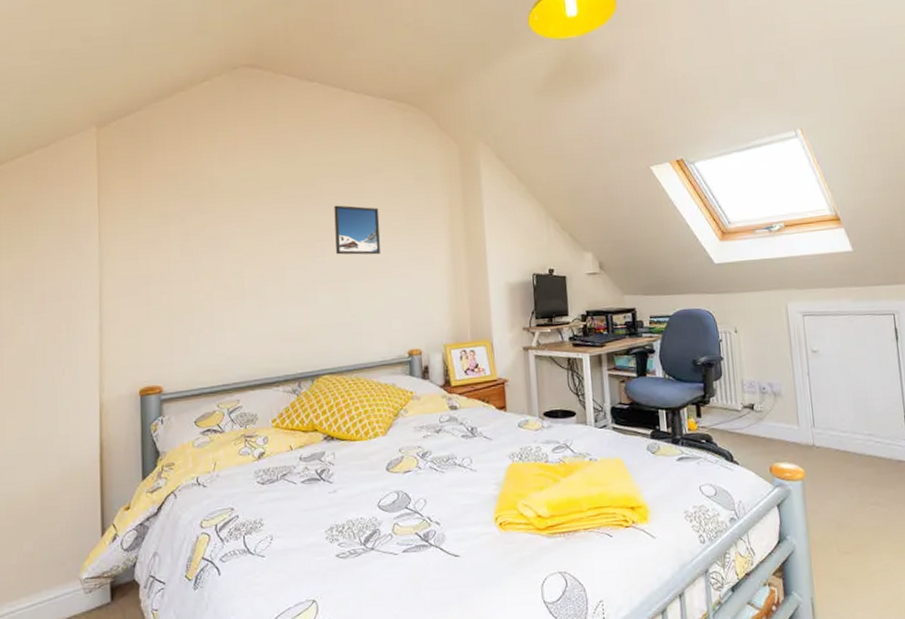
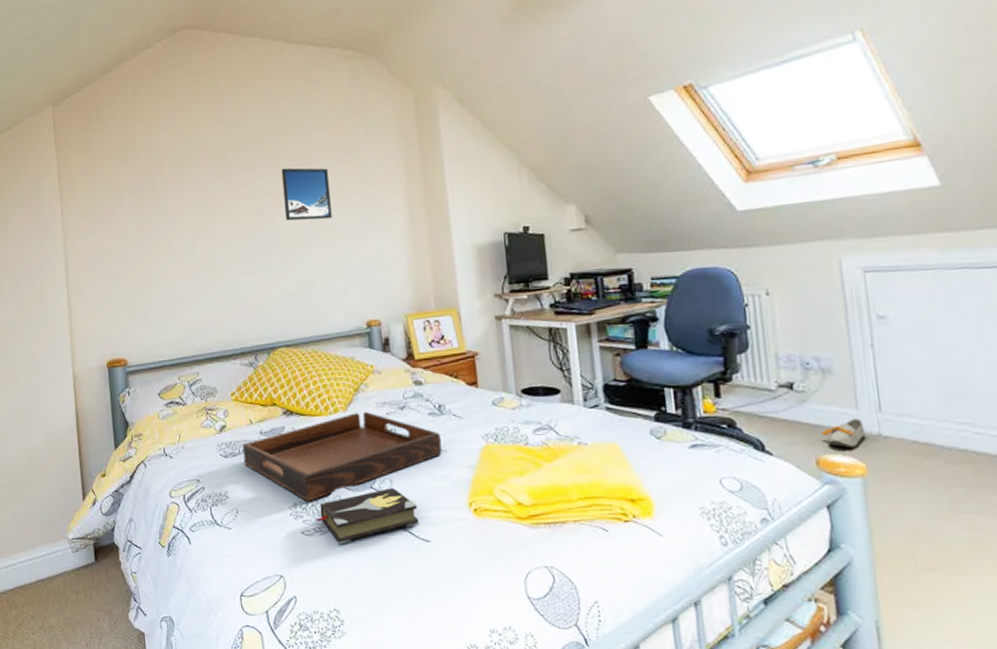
serving tray: none [281,436,473,525] -> present [242,412,442,502]
hardback book: none [350,507,450,565] -> present [314,488,419,545]
shoe: none [773,433,804,457] -> present [821,419,866,449]

